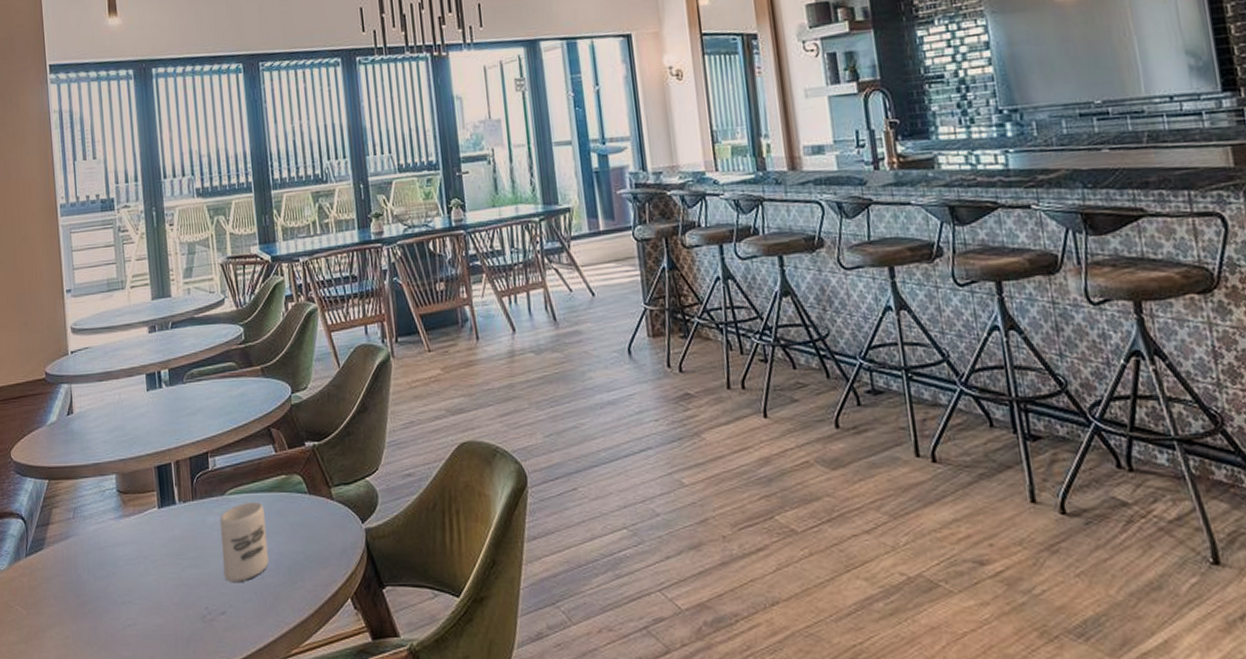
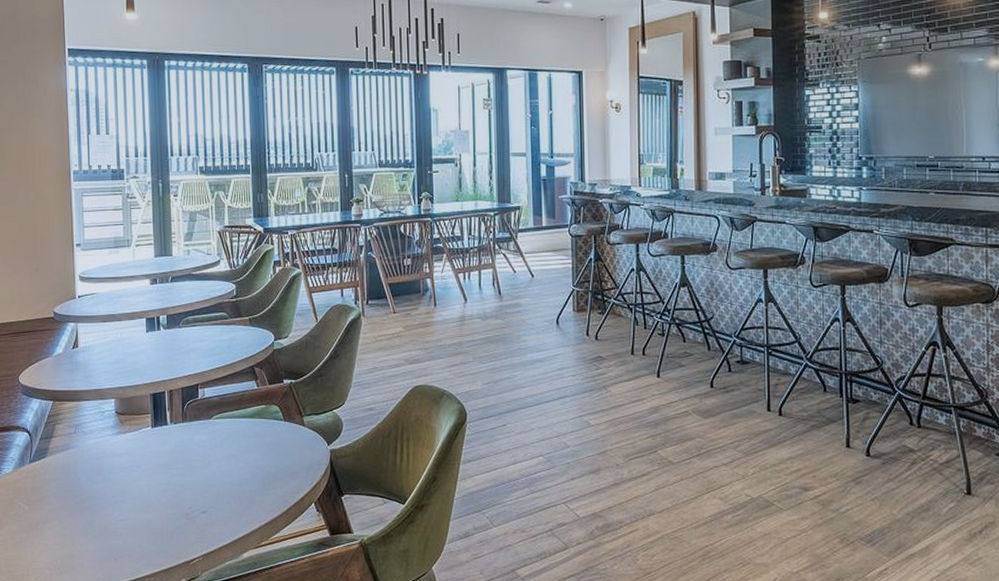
cup: present [220,501,269,582] -> none [205,425,246,488]

